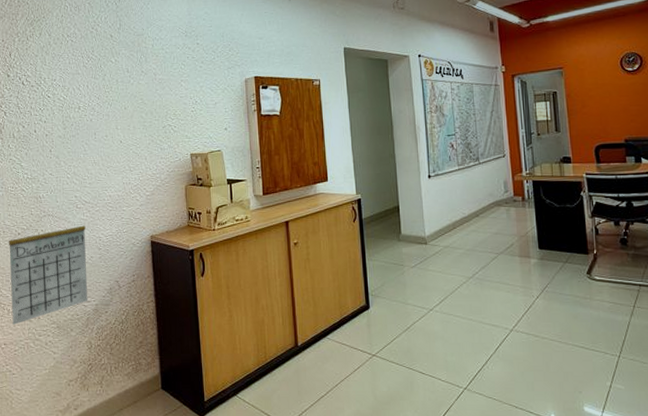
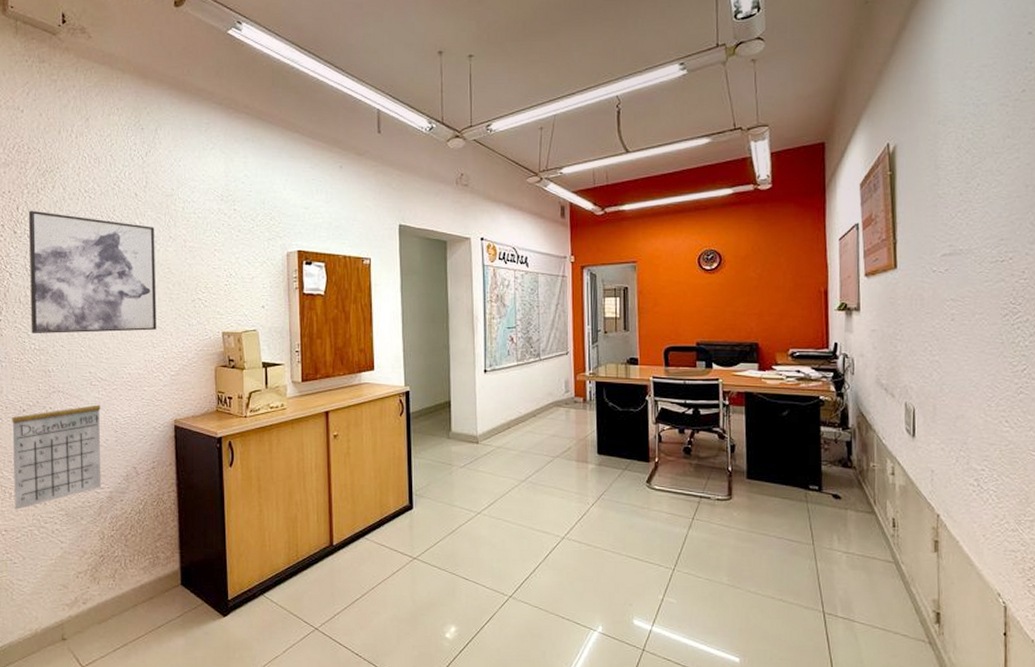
wall art: none [19,55,133,165] -> present [28,210,157,334]

